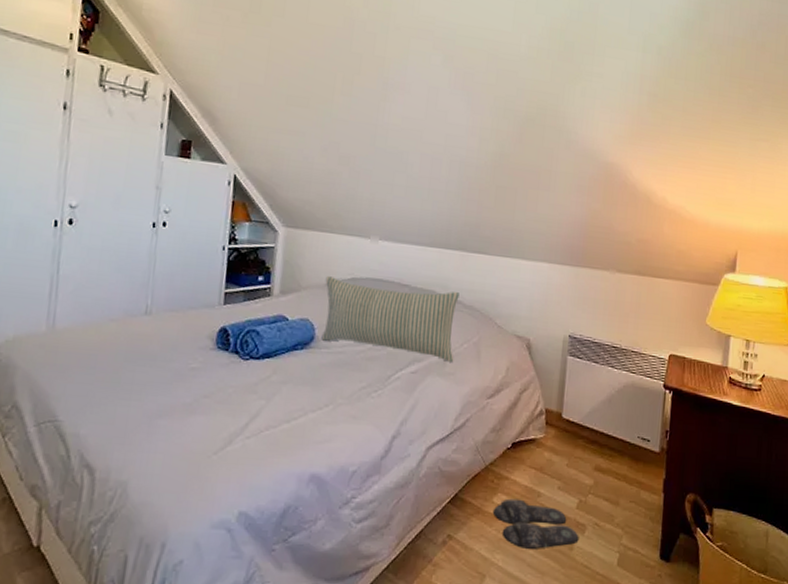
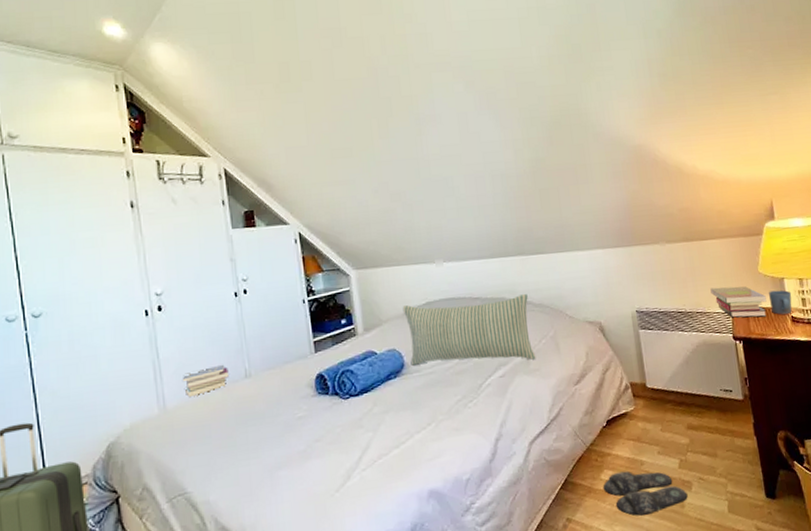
books: none [78,295,129,323] -> present [183,365,229,398]
books: none [651,329,708,371] -> present [710,286,767,318]
mug: none [710,346,735,375] -> present [769,290,792,316]

